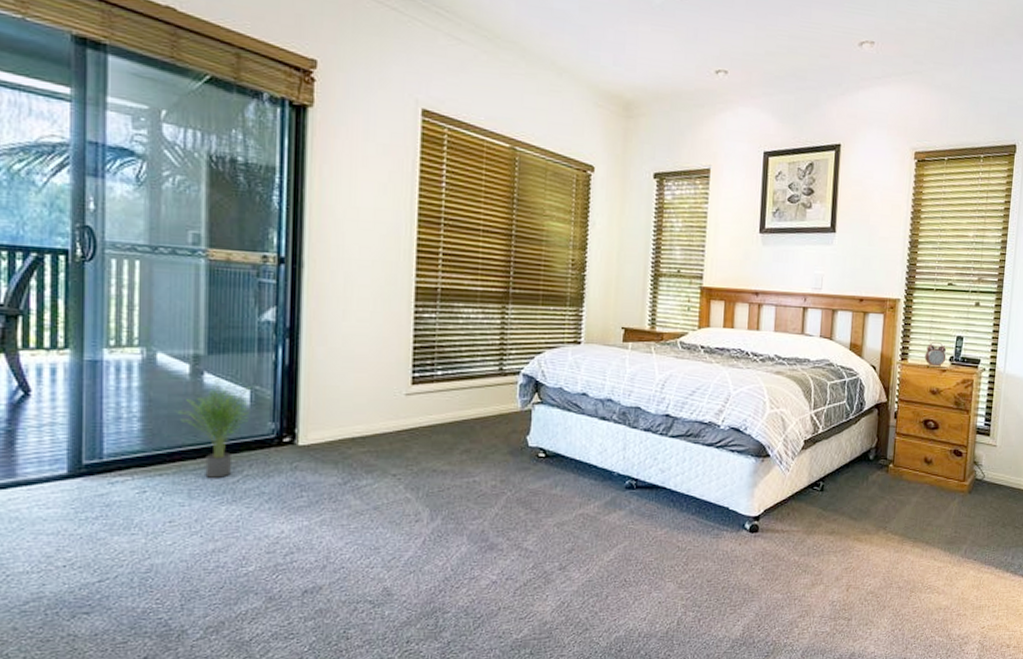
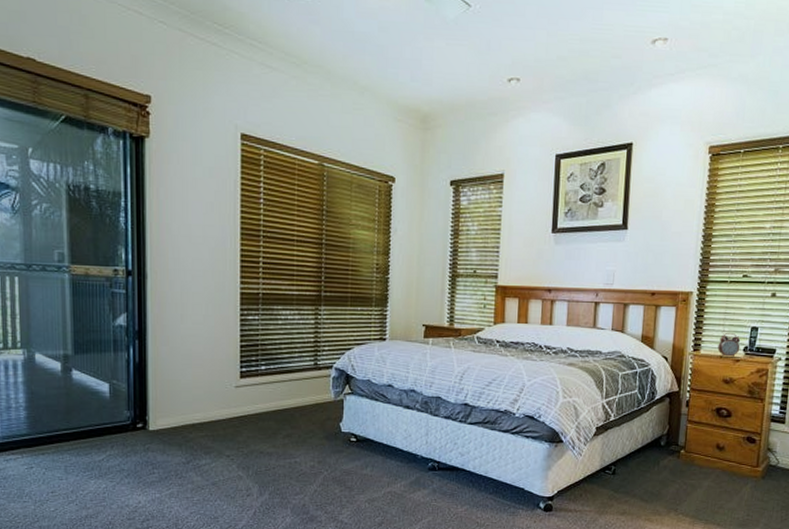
potted plant: present [179,379,251,478] -> none [54,375,110,457]

